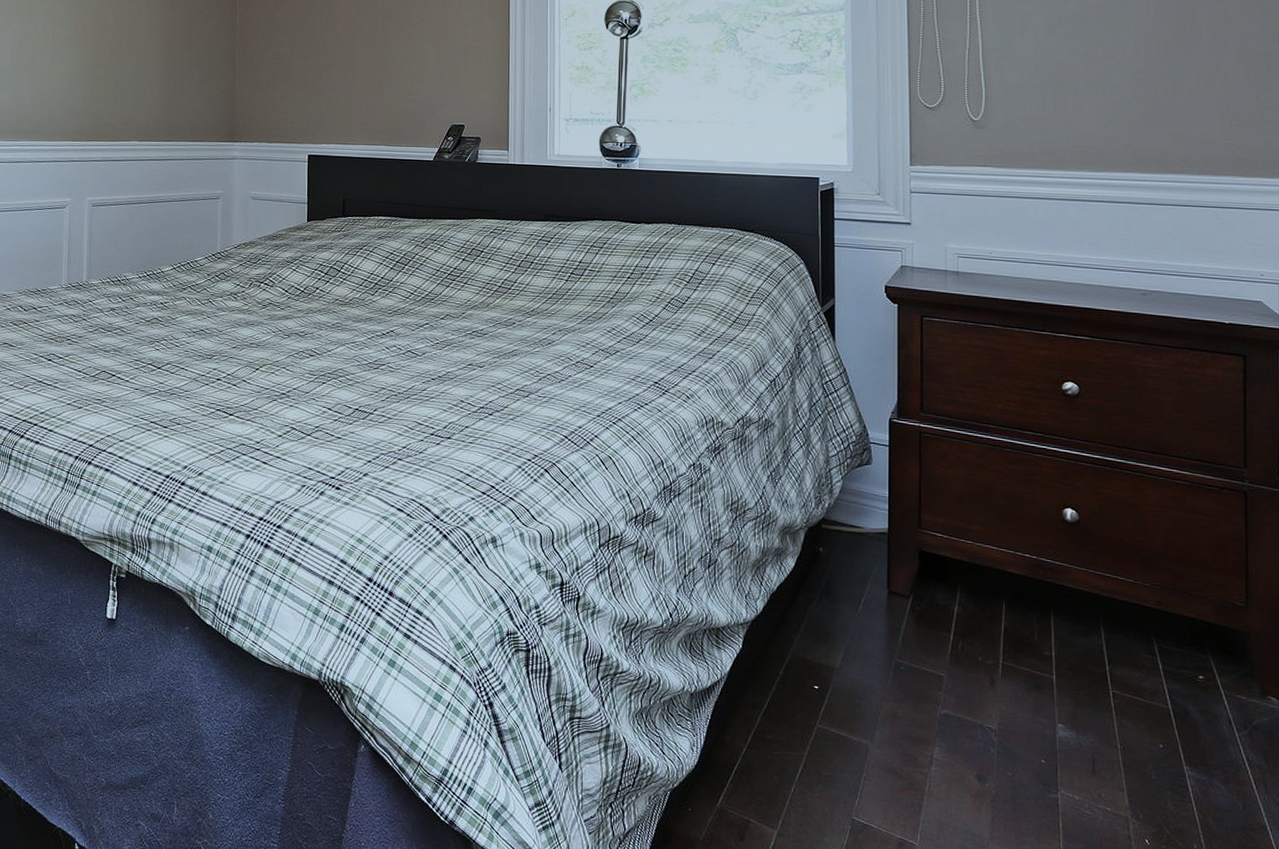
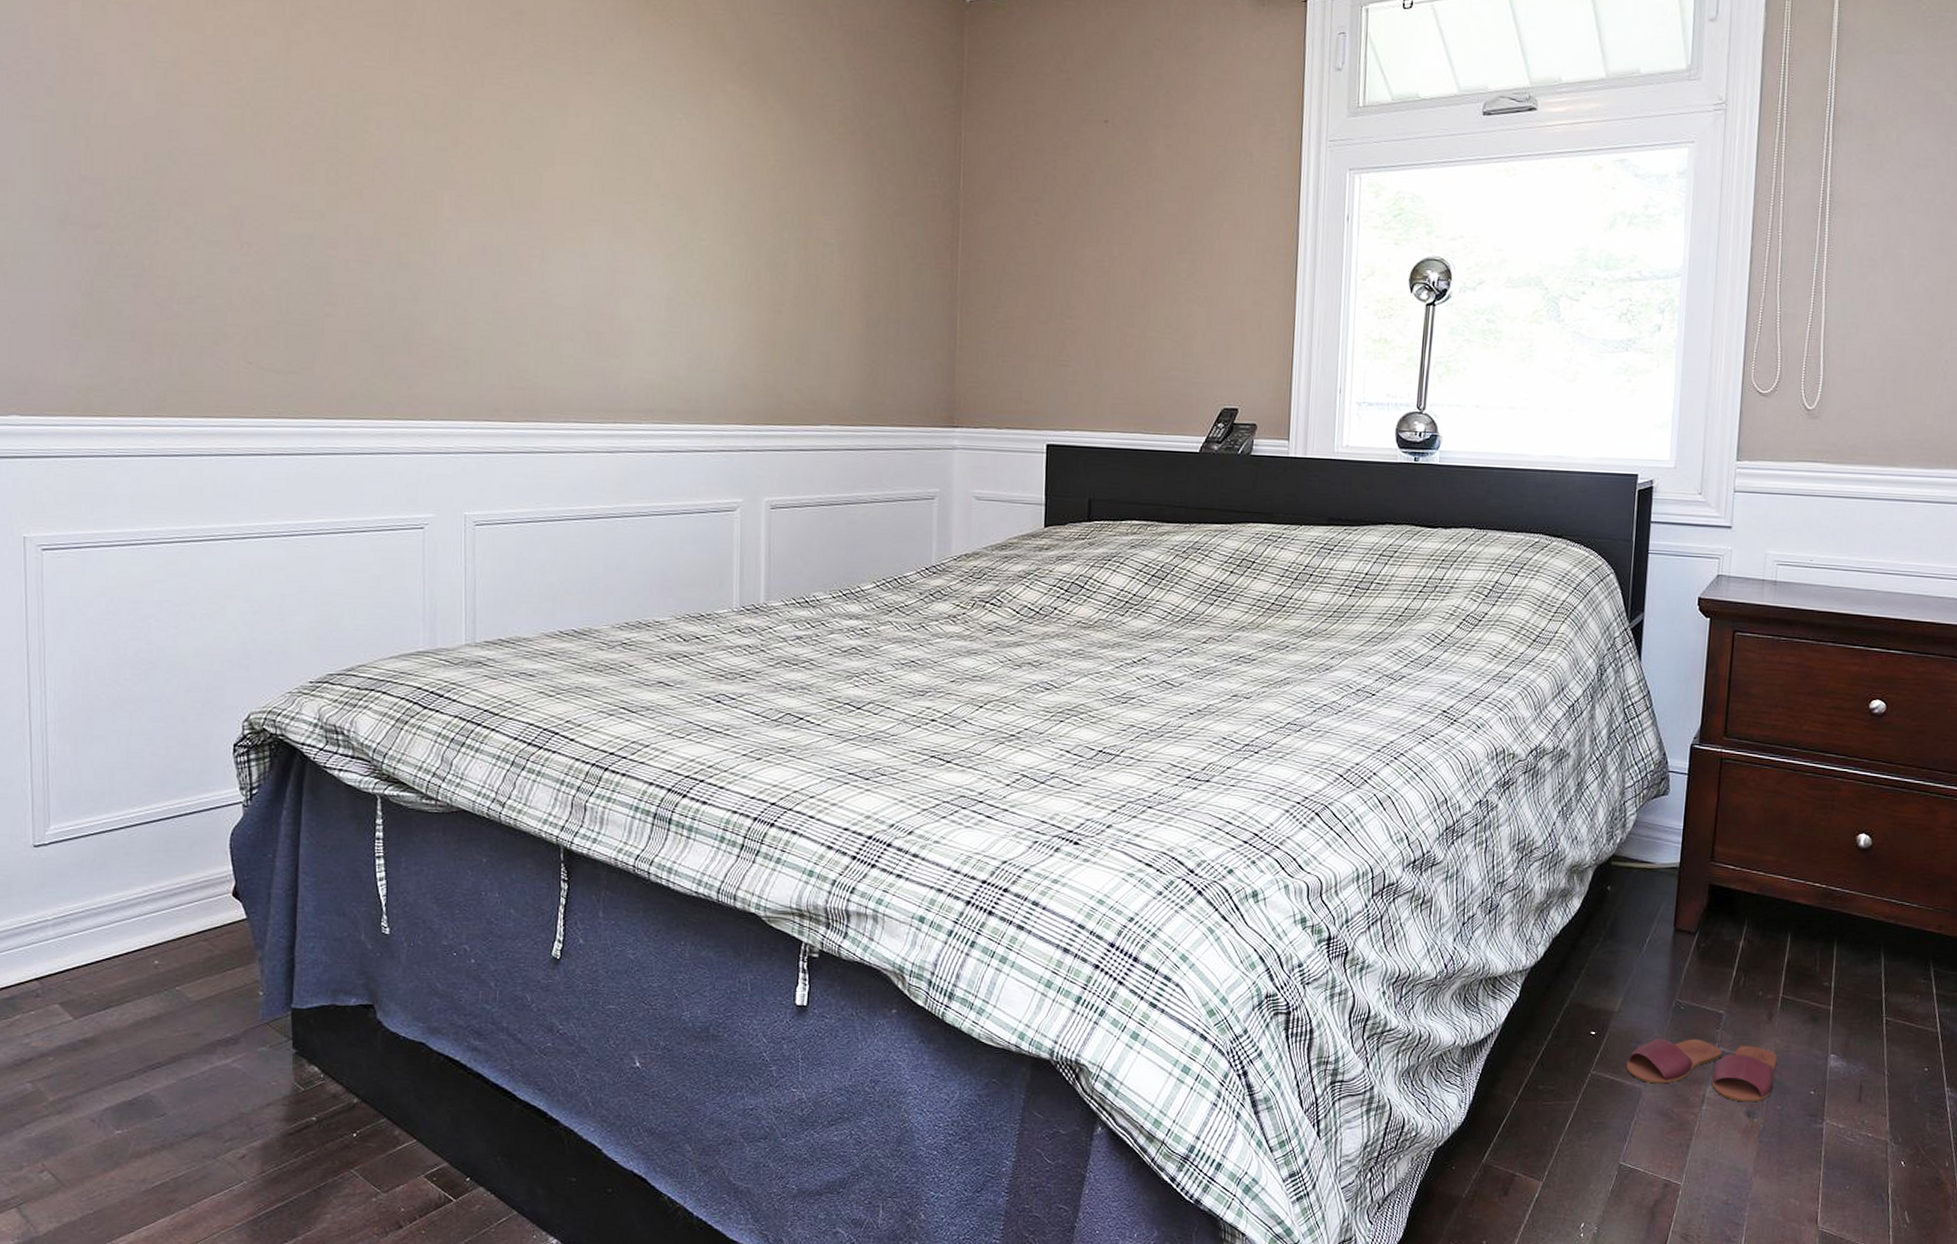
slippers: none [851,697,1003,767] -> present [1626,1038,1777,1103]

